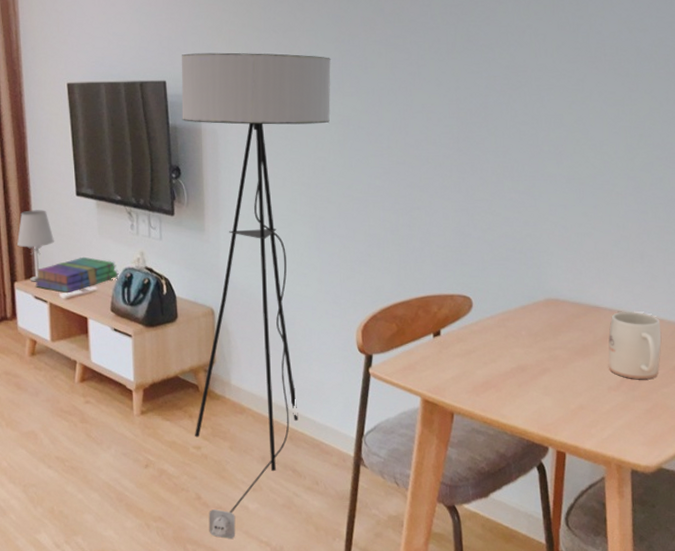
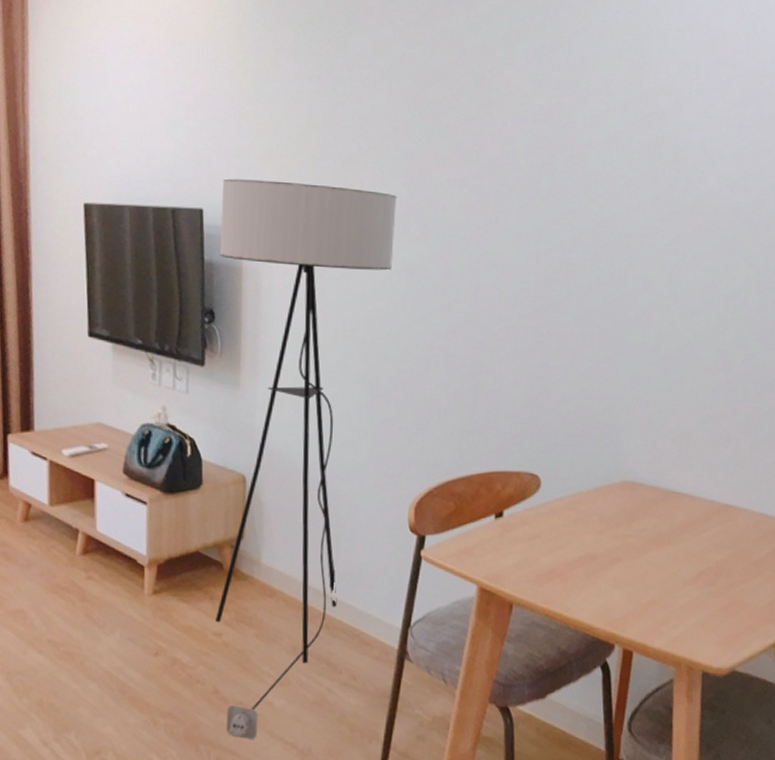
table lamp: present [16,210,55,282] -> none [12,350,60,435]
books: present [34,256,118,294] -> none [32,408,134,450]
mug: present [608,312,662,380] -> none [684,499,744,574]

